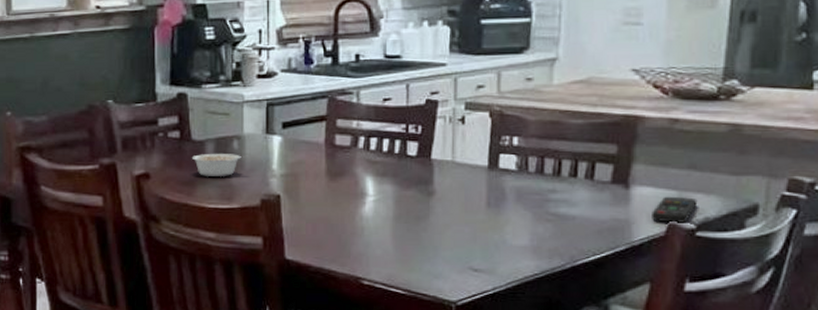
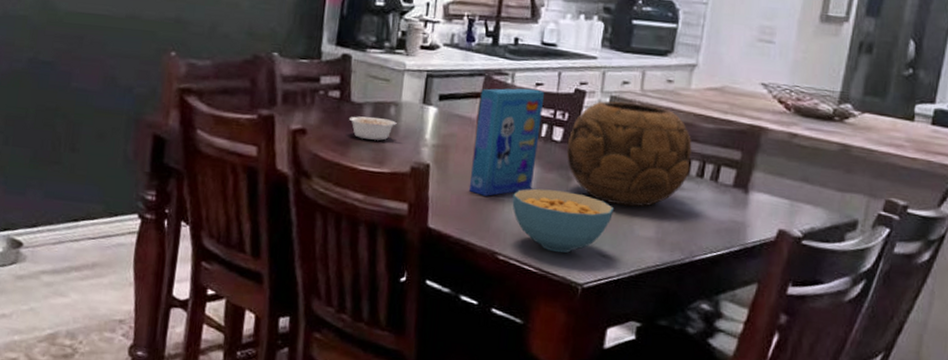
cereal box: none [324,105,394,221] -> present [468,88,545,196]
cereal bowl: none [371,207,482,272] -> present [512,188,615,254]
decorative bowl: none [423,106,561,216] -> present [566,101,692,207]
remote control: present [652,196,698,223] -> none [765,204,806,231]

